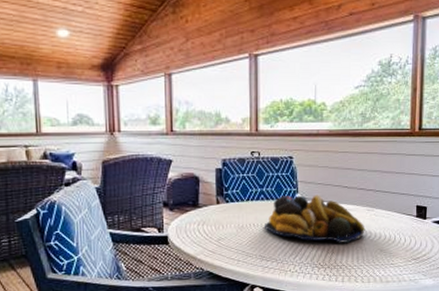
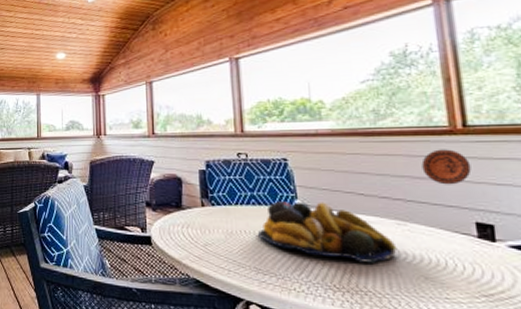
decorative plate: none [389,148,420,177] -> present [421,149,472,185]

